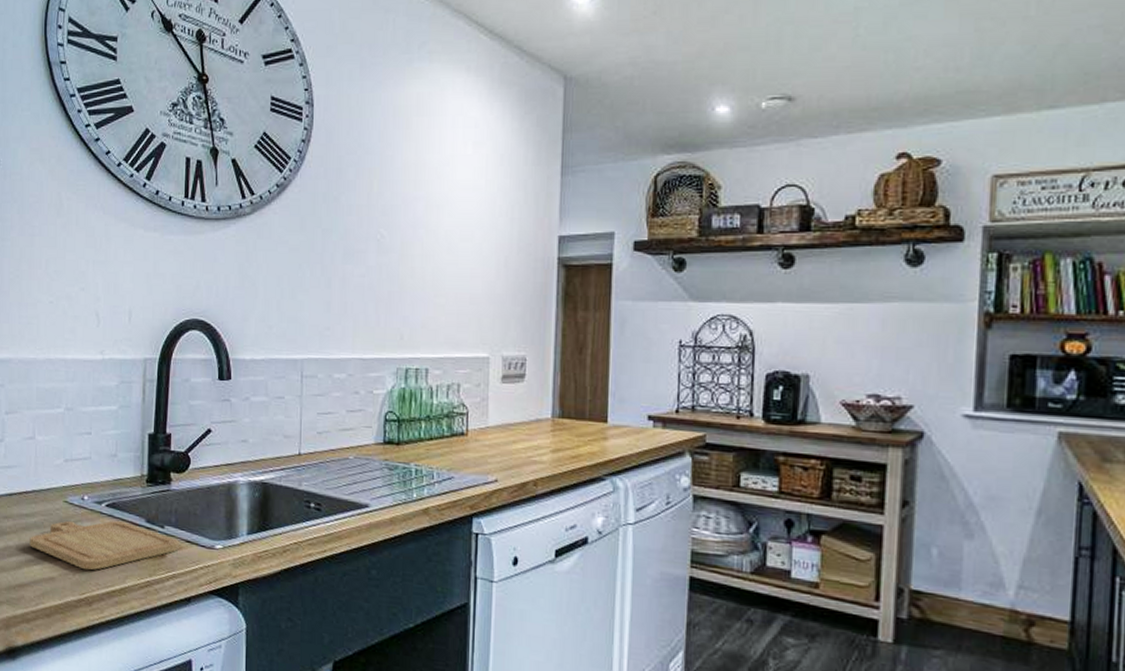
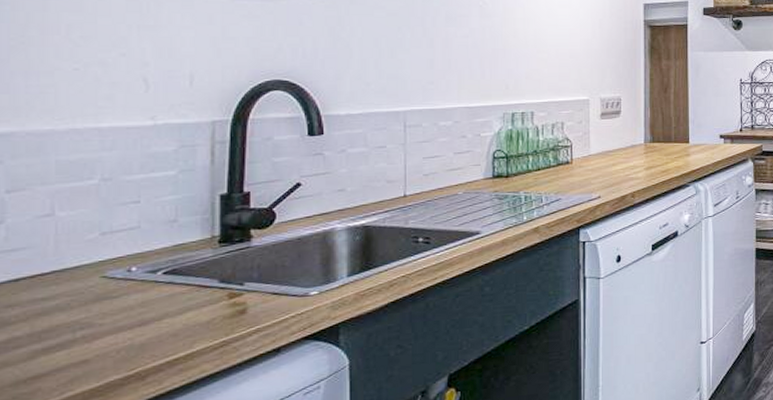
chopping board: present [30,520,179,571] -> none [48,286,264,345]

